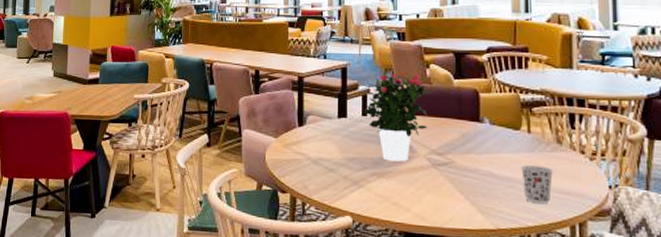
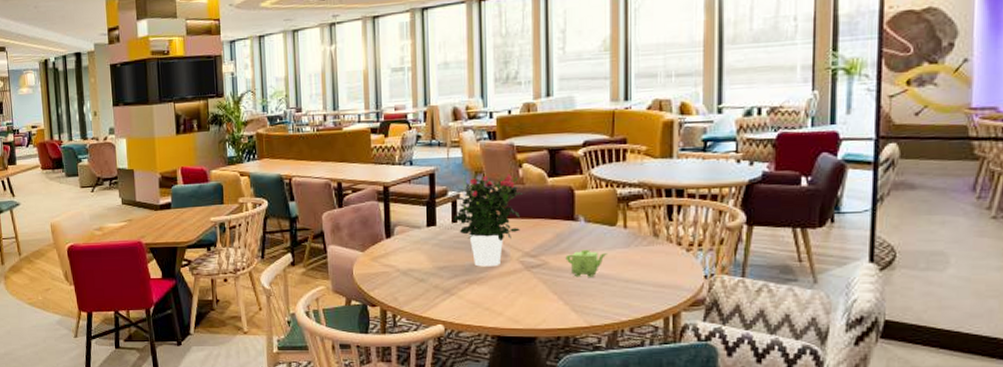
teapot: none [471,151,514,179] -> present [565,249,609,277]
cup: present [521,165,553,203] -> none [616,261,648,298]

